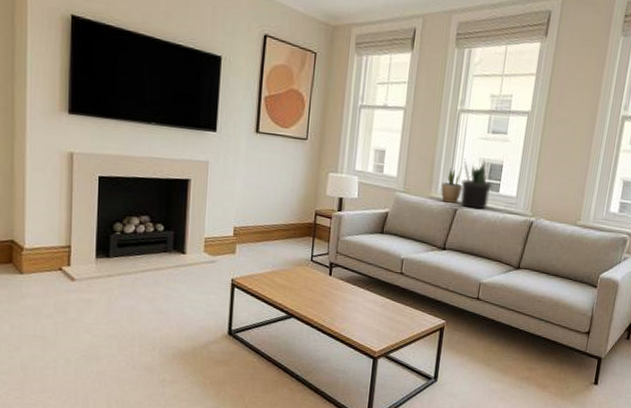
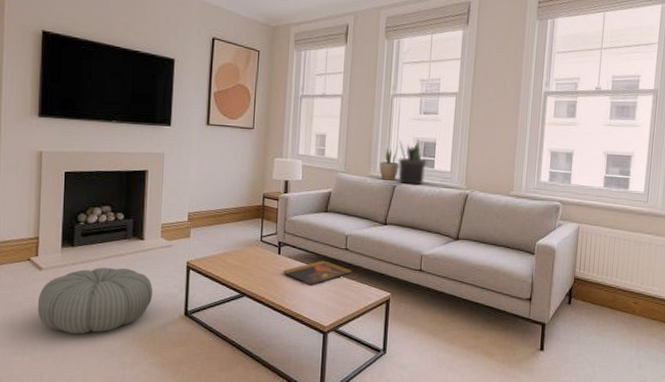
pouf: none [70,280,195,350] -> present [37,267,153,335]
decorative tray: none [333,284,406,310] -> present [282,260,352,286]

